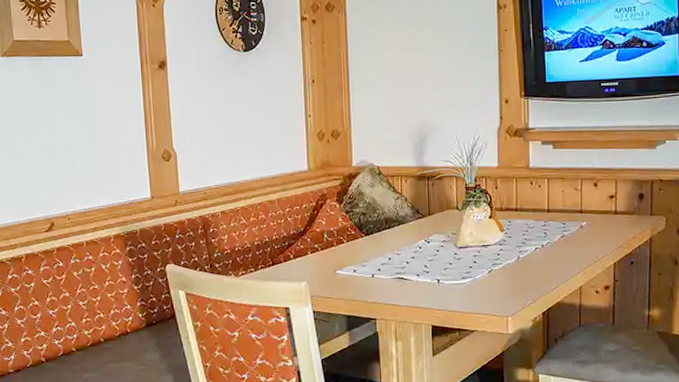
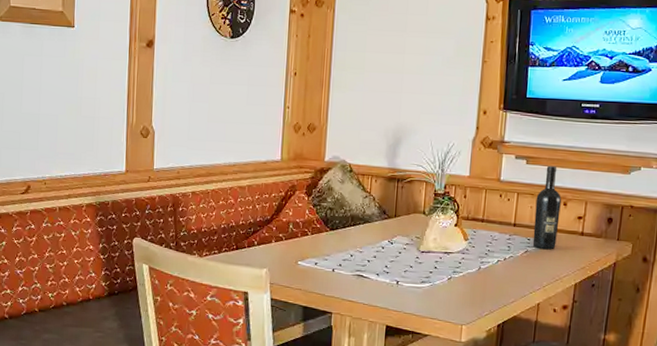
wine bottle: none [566,147,592,232] -> present [532,165,561,250]

